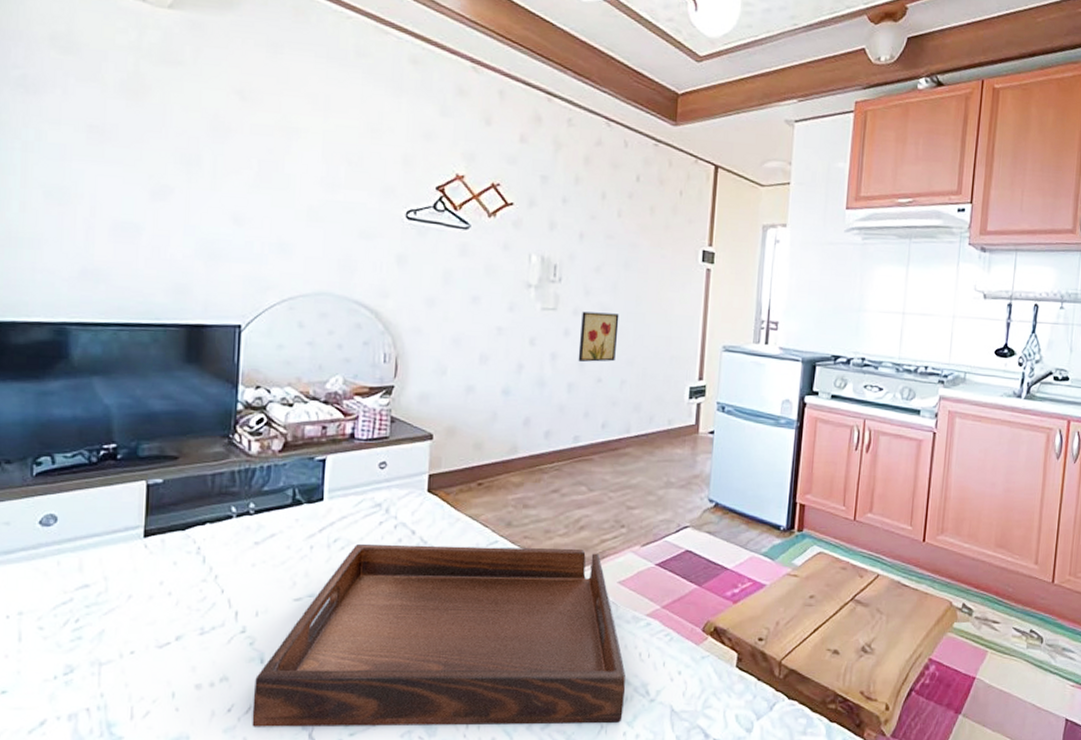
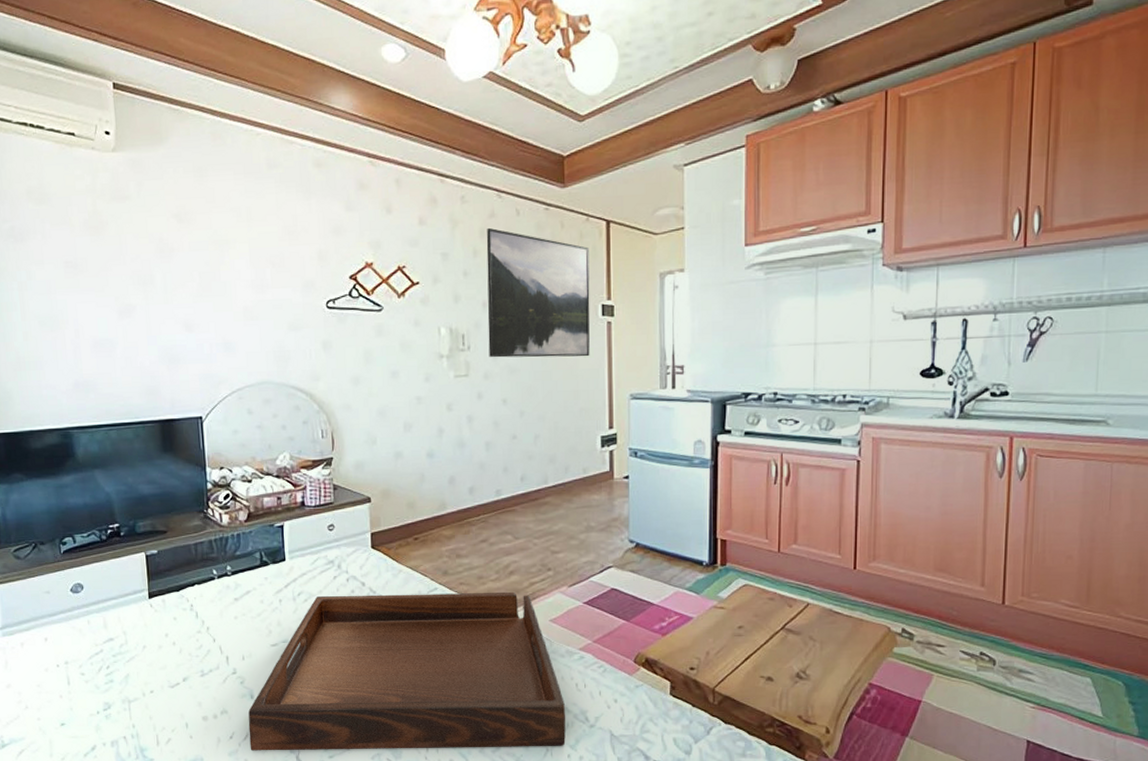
wall art: present [578,311,619,362] -> none [492,374,528,421]
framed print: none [581,155,695,303] -> present [486,227,590,358]

